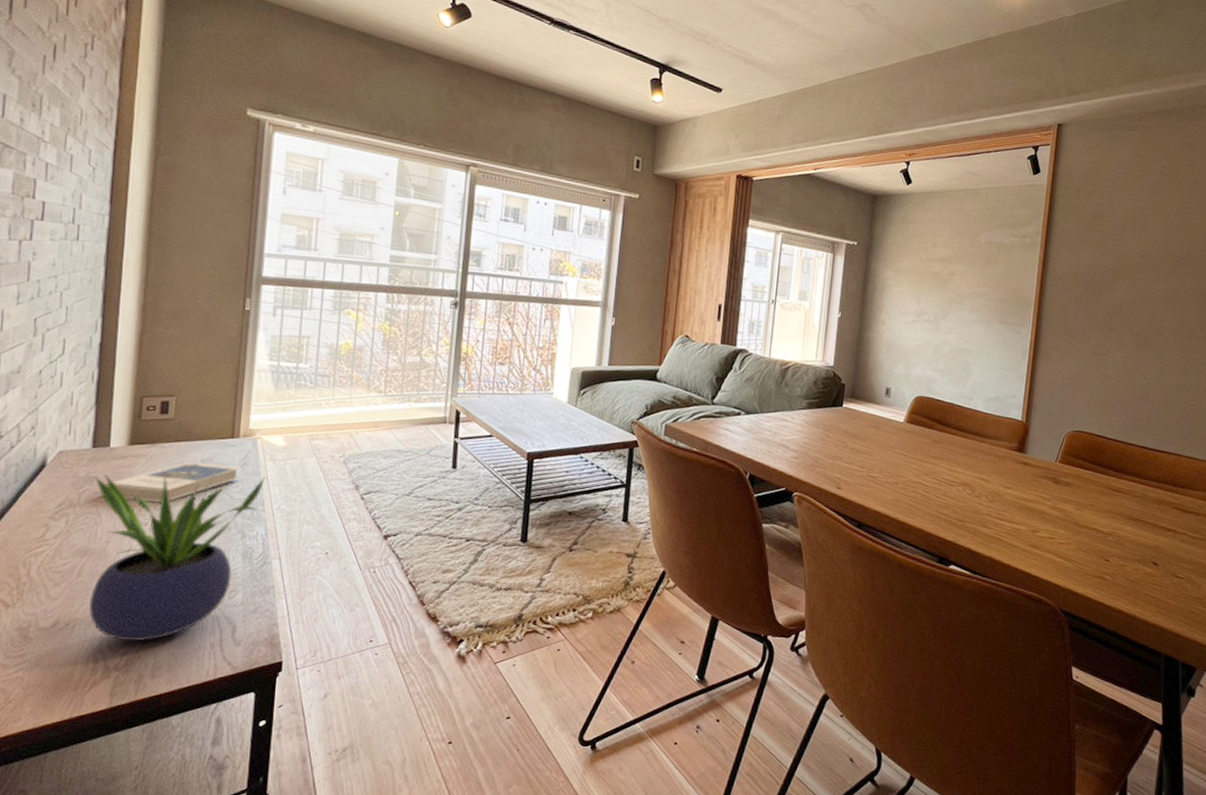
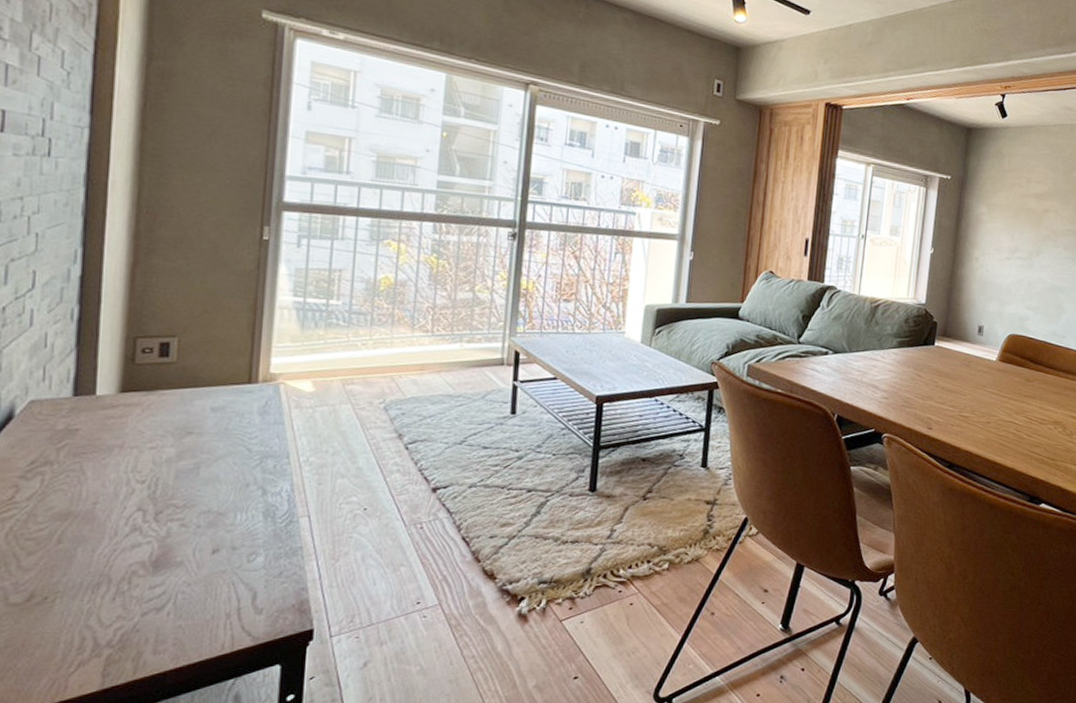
potted plant: present [89,473,266,642] -> none [73,423,291,614]
hardback book: present [105,461,242,503] -> none [90,410,262,458]

